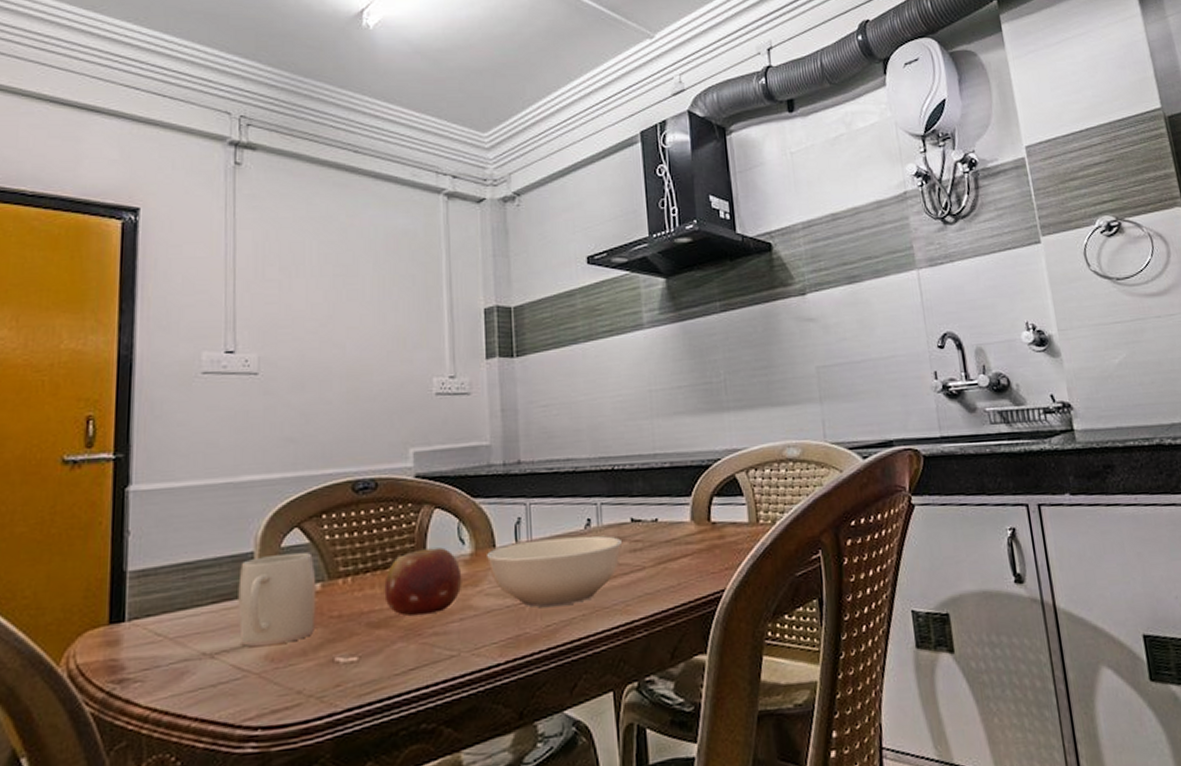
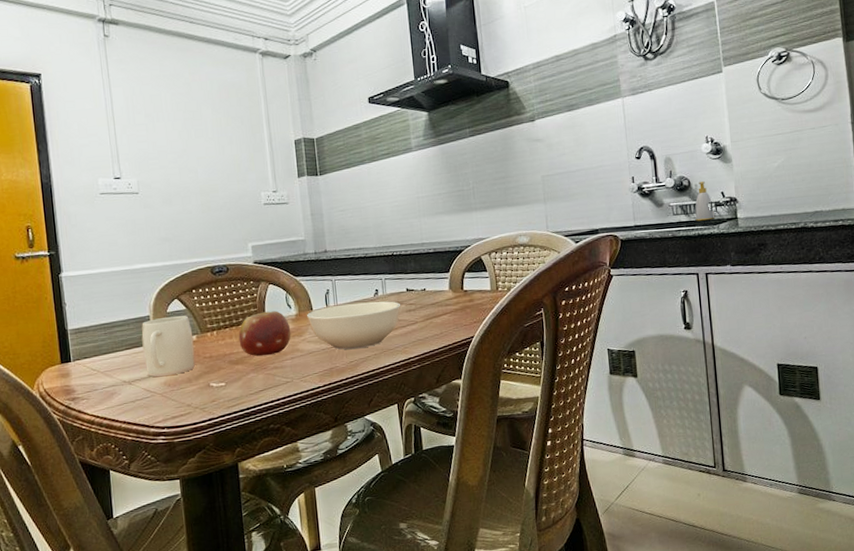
soap bottle: none [1018,379,1045,433] -> present [695,180,715,221]

